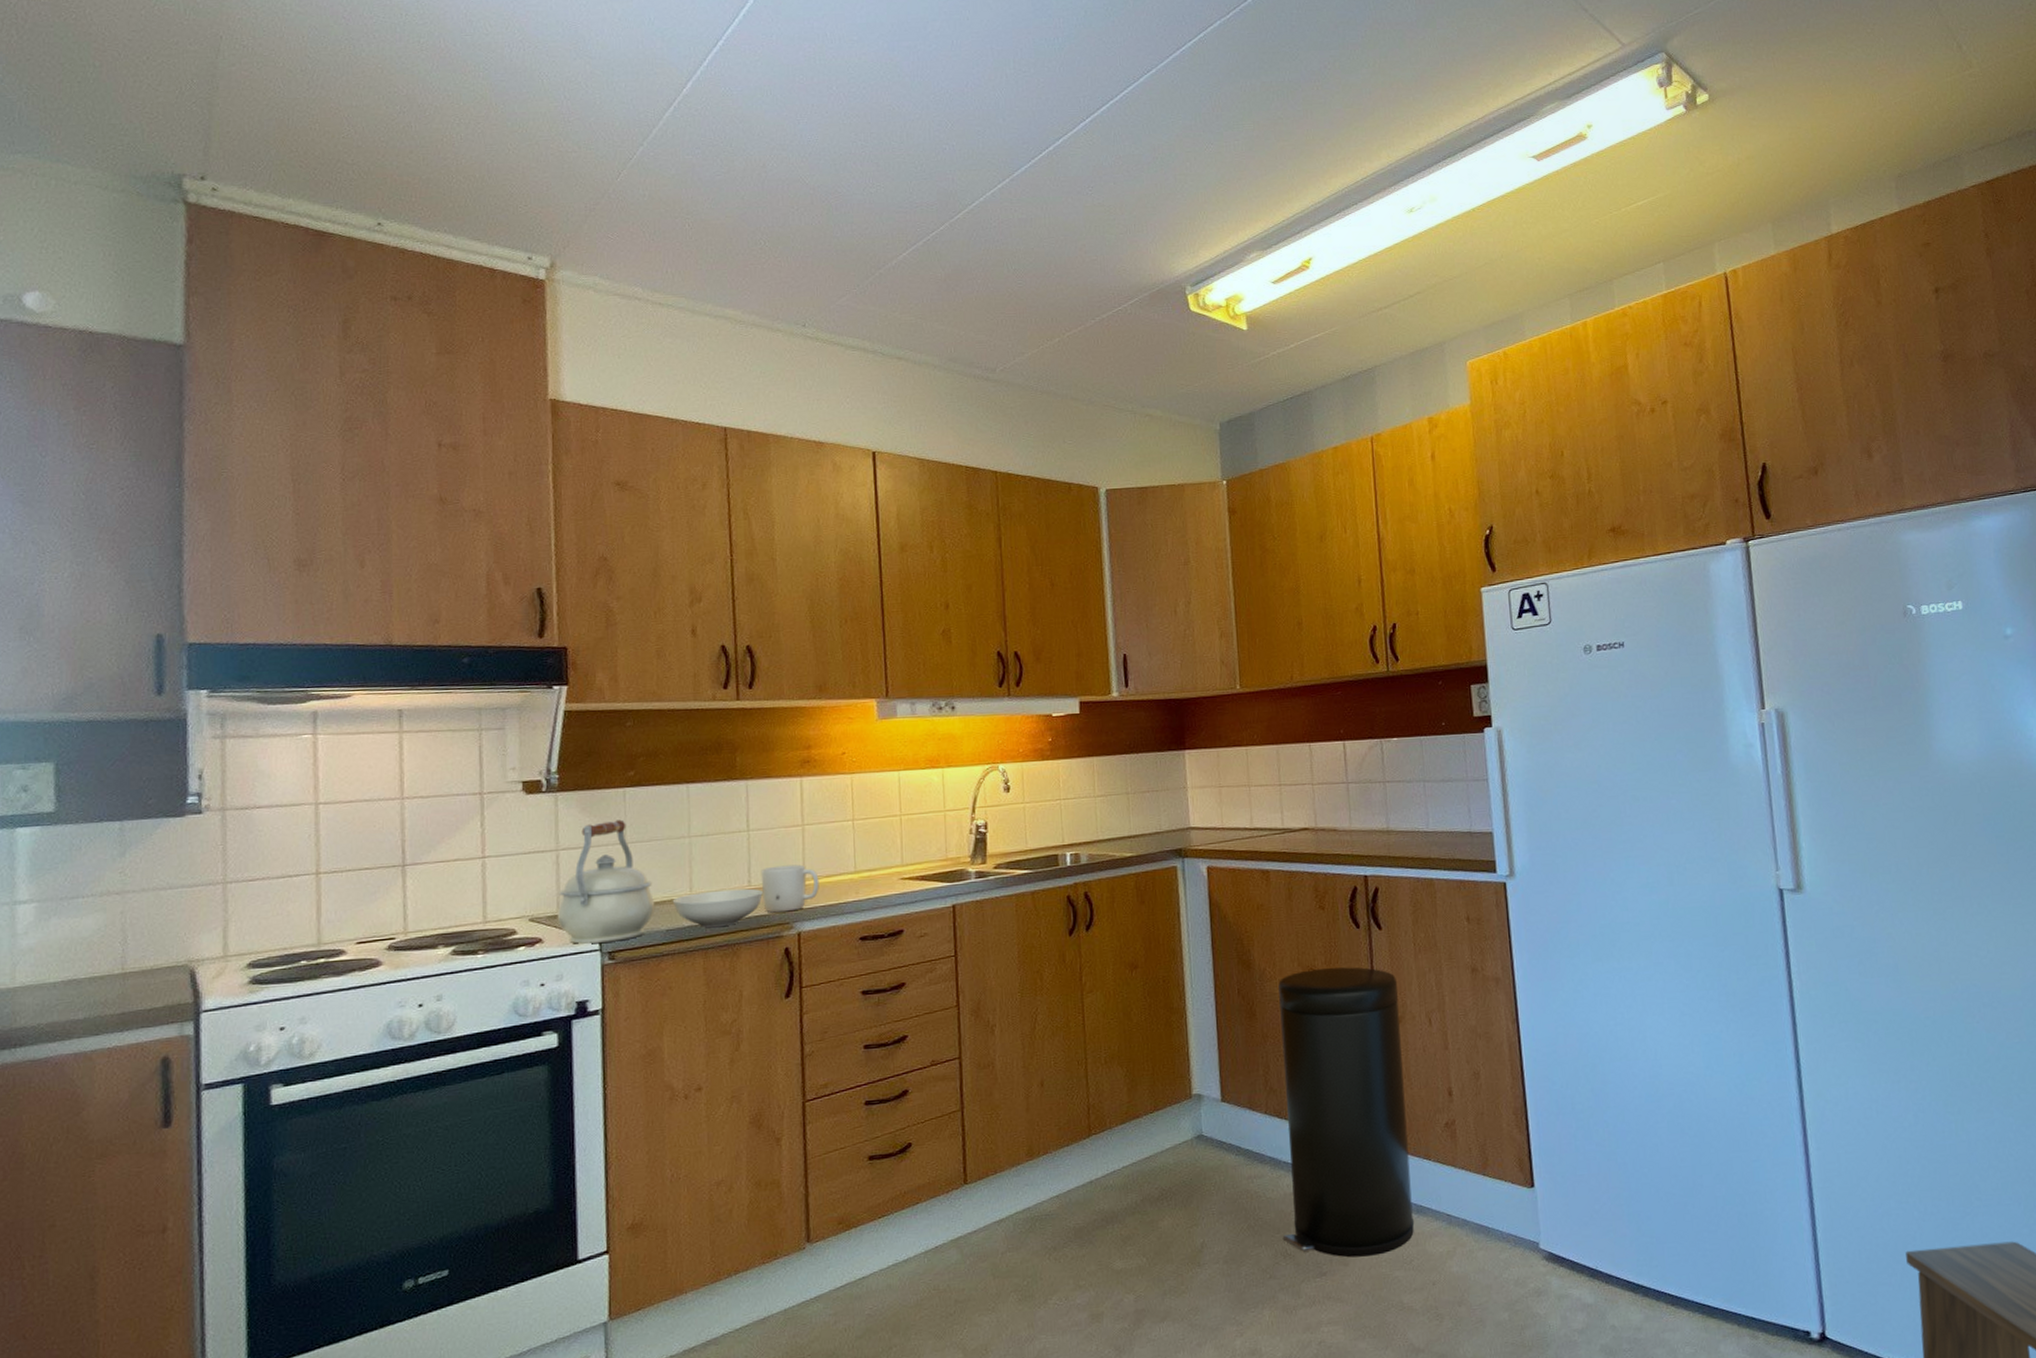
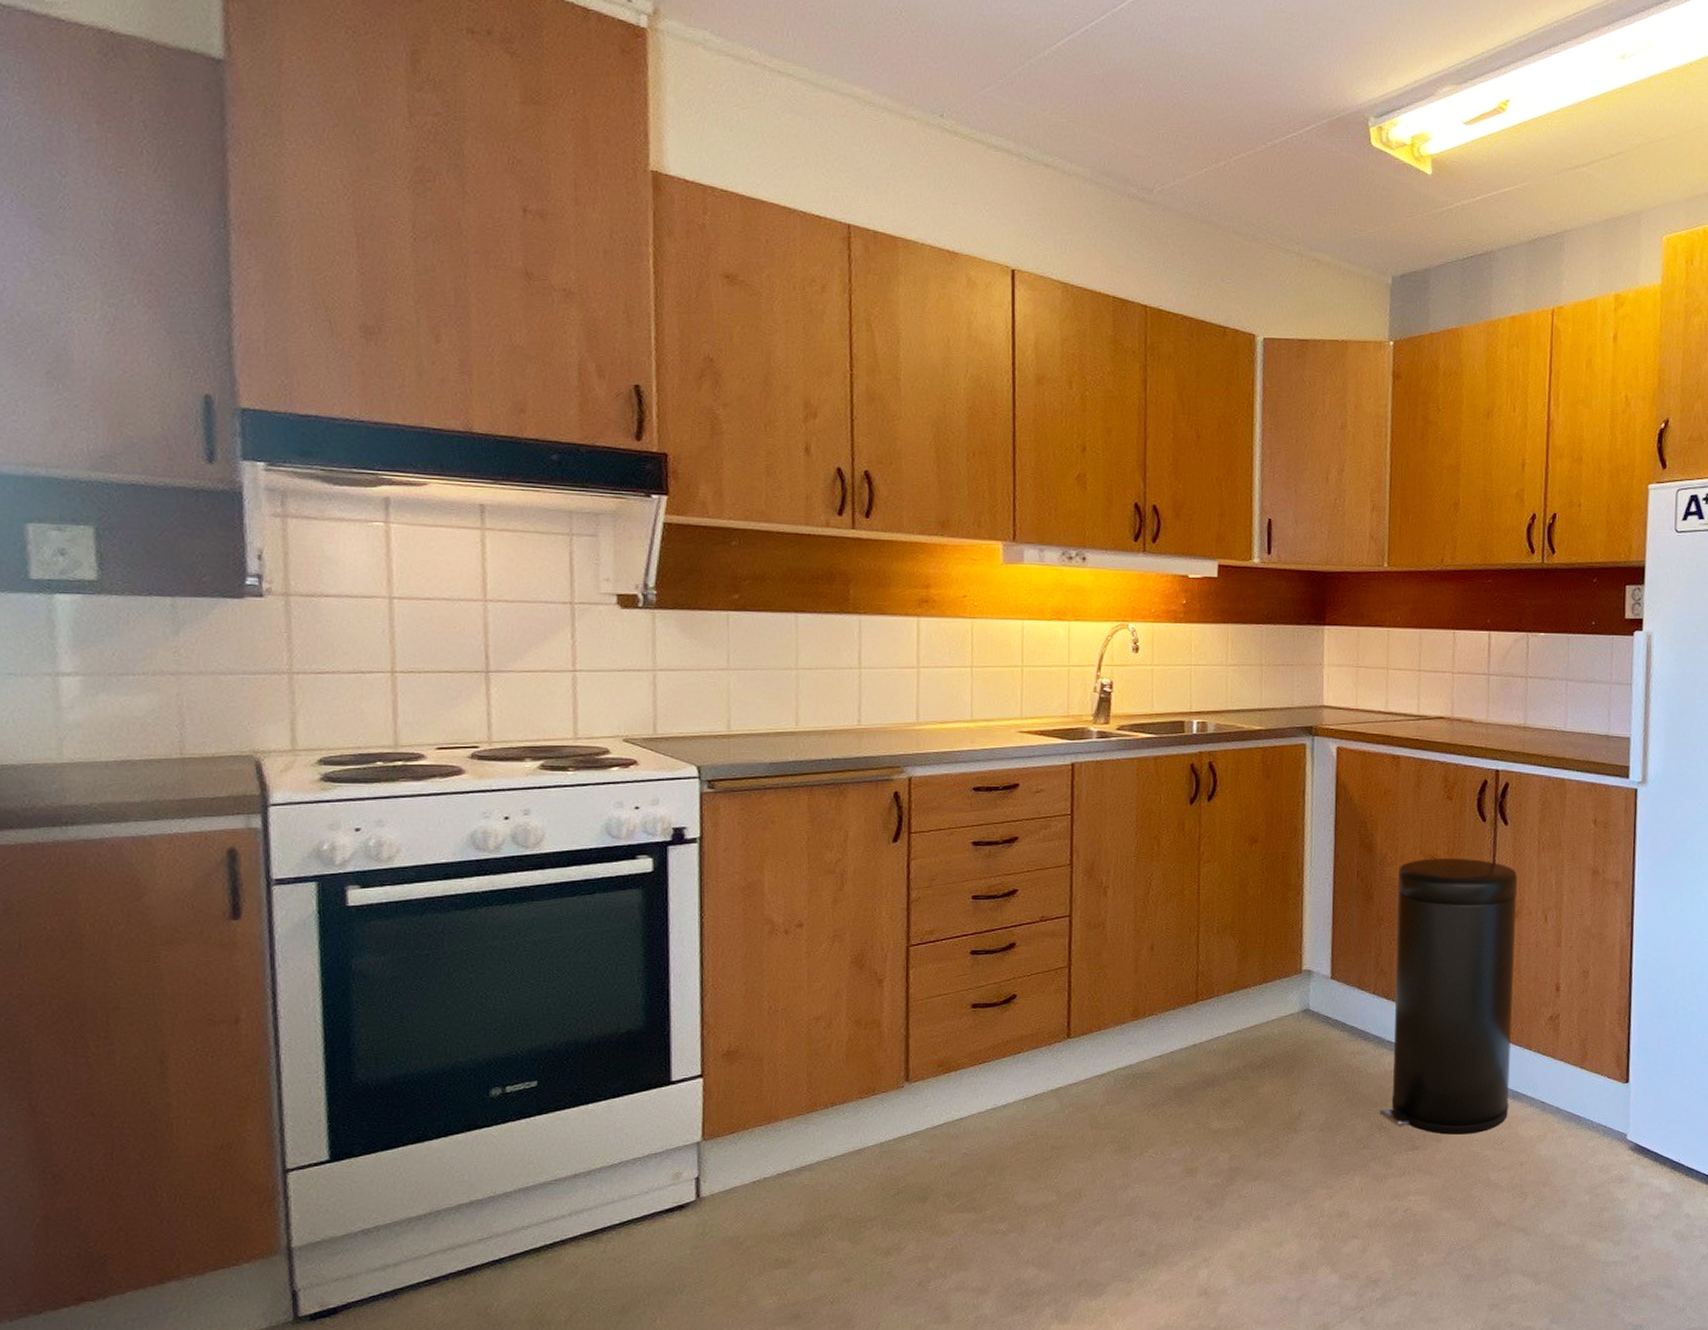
kettle: present [557,819,655,945] -> none [653,644,759,771]
bowl: present [672,888,764,928] -> none [777,727,874,765]
mug: present [760,864,819,913] -> none [871,707,933,755]

